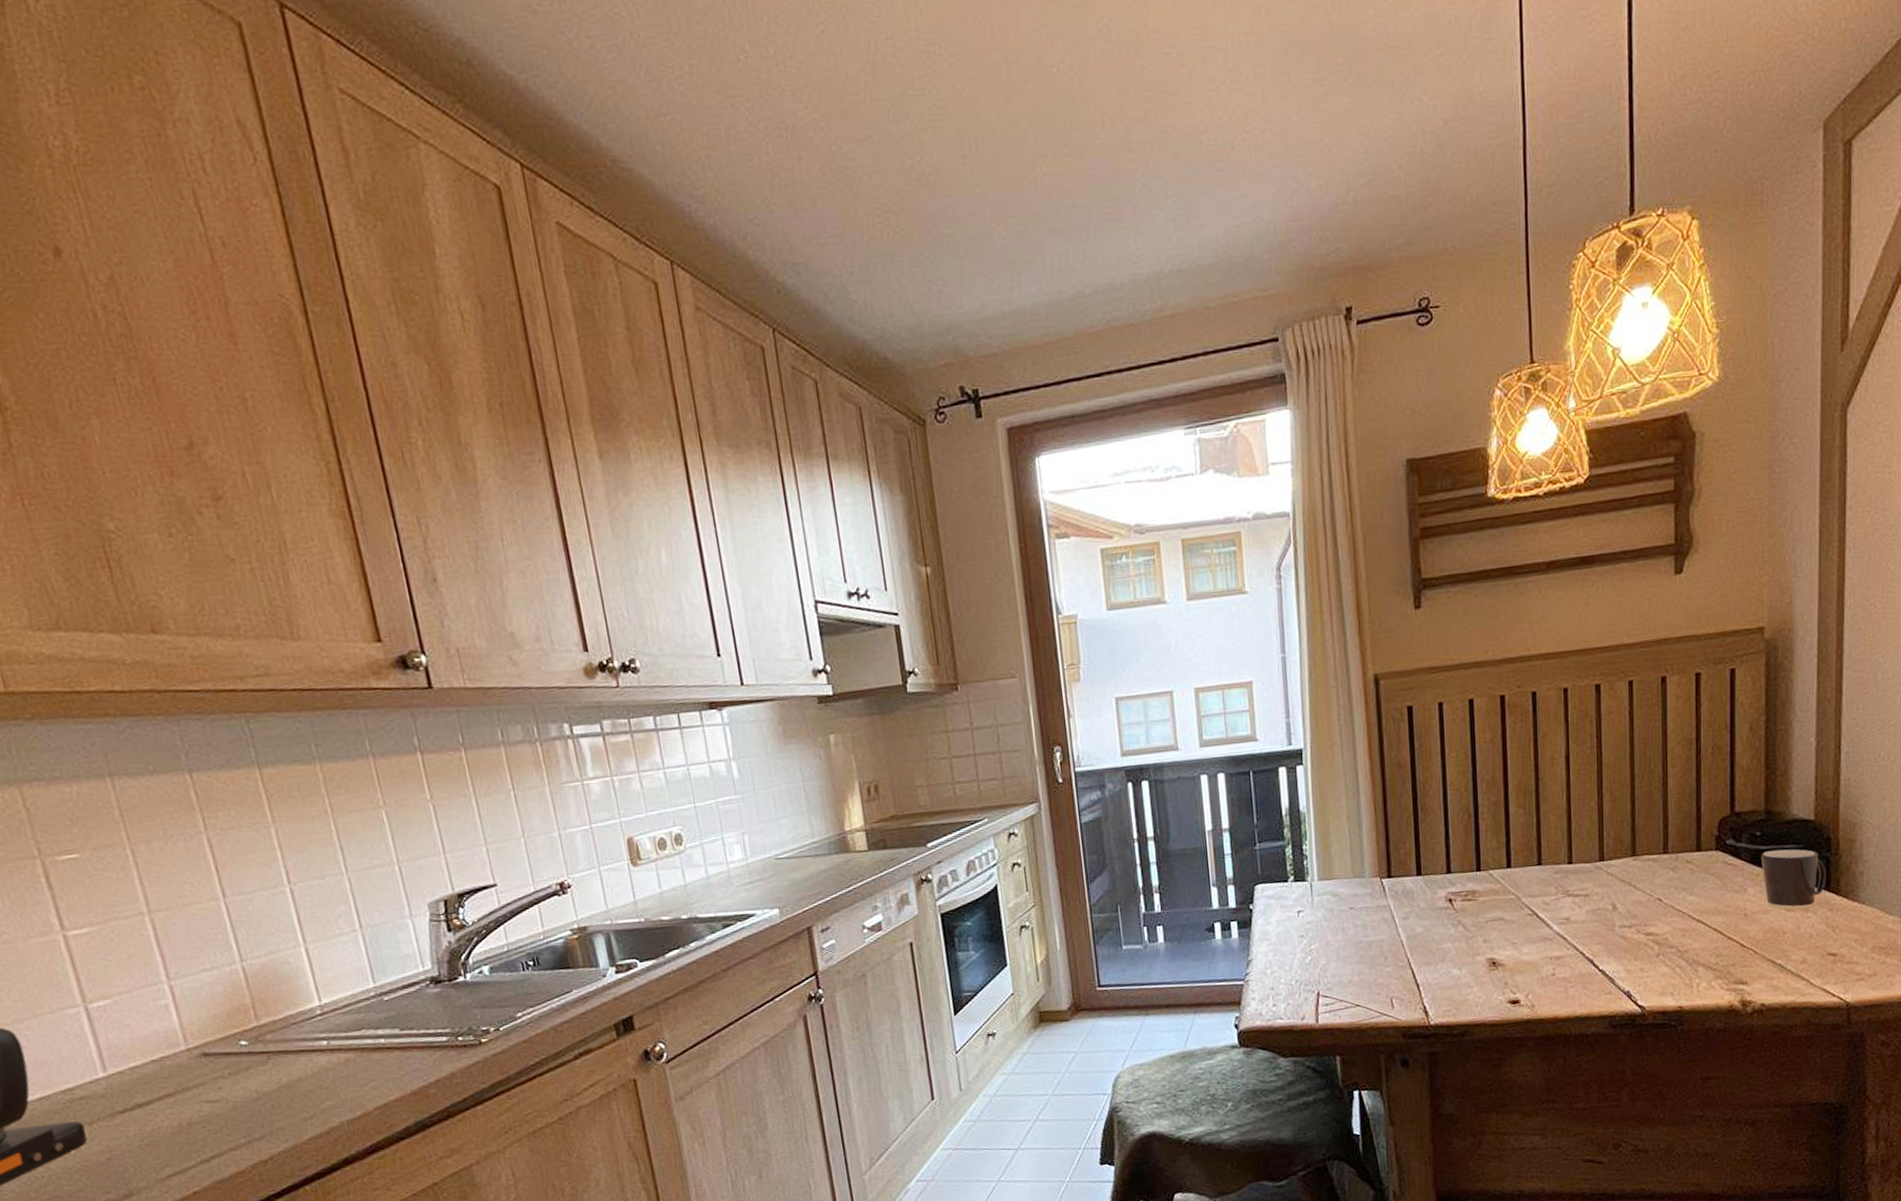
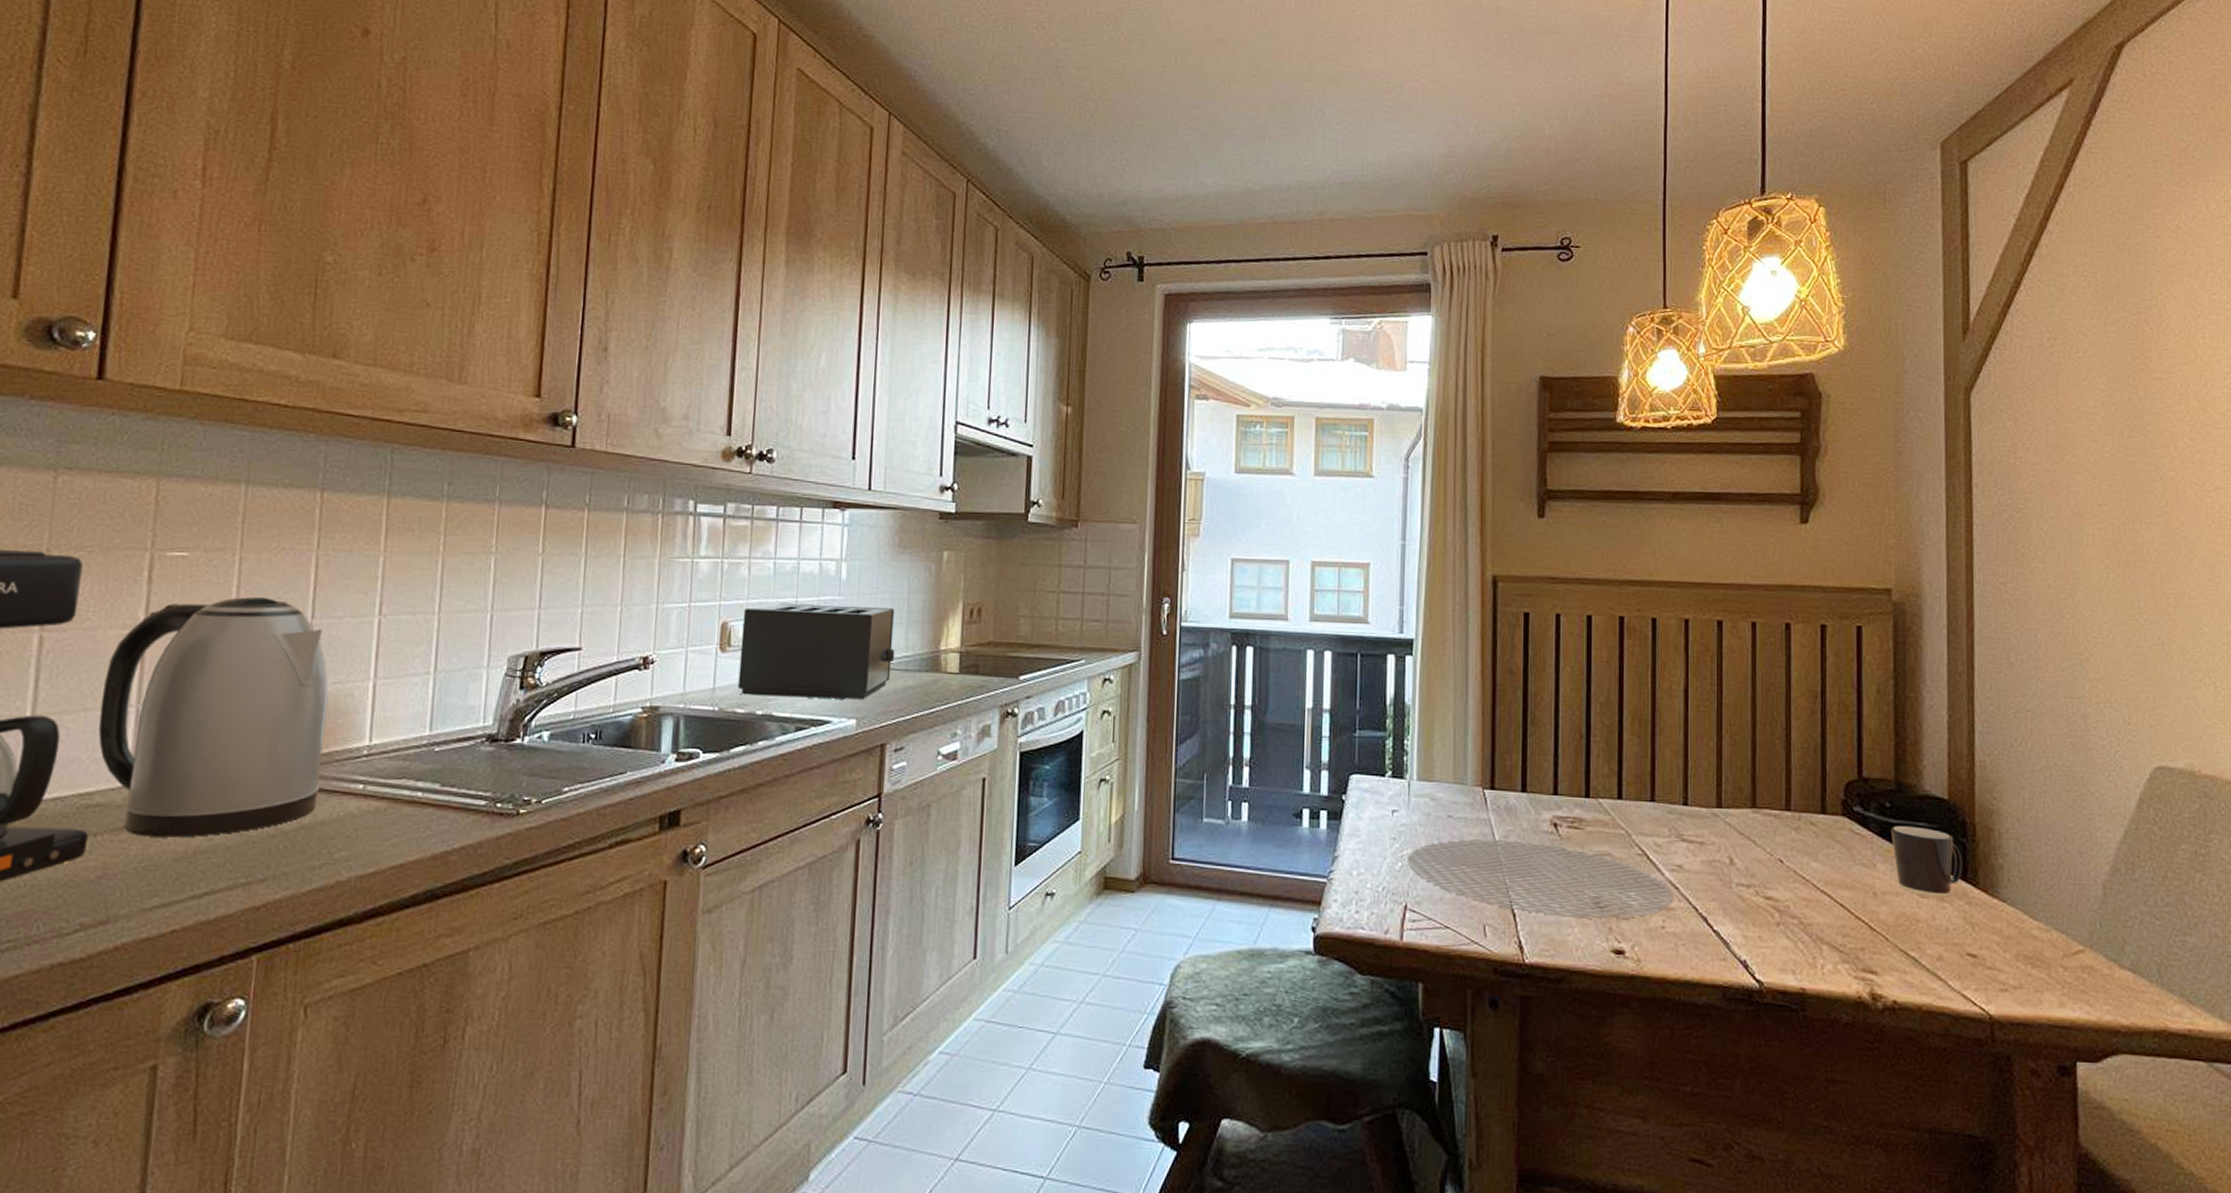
kettle: none [40,884,288,1118] -> present [98,596,329,838]
toaster: none [645,799,804,904] -> present [737,602,895,700]
place mat: none [1316,918,1563,982] -> present [1408,839,1674,920]

